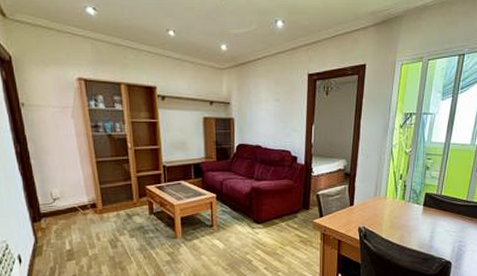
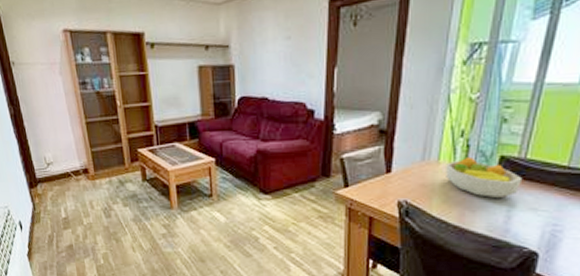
fruit bowl: none [391,193,440,223] -> present [446,156,523,198]

